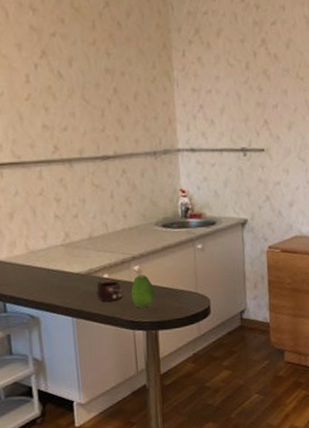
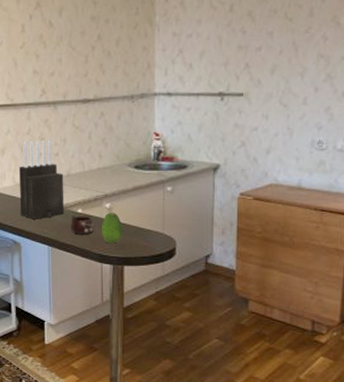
knife block: none [31,200,89,290] -> present [18,139,65,220]

